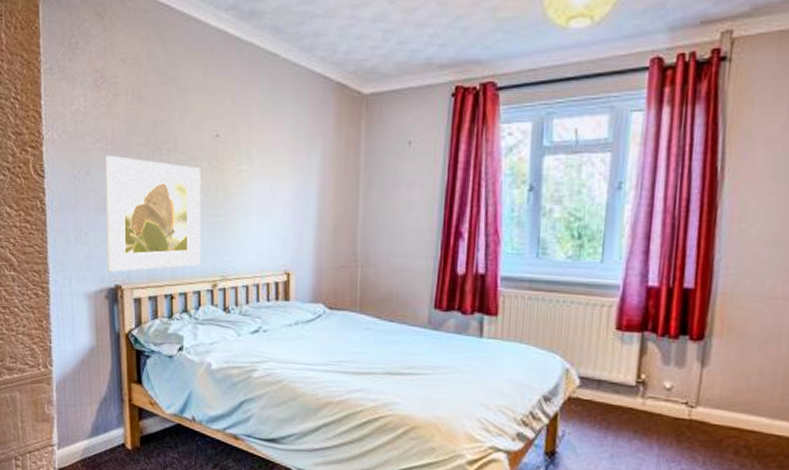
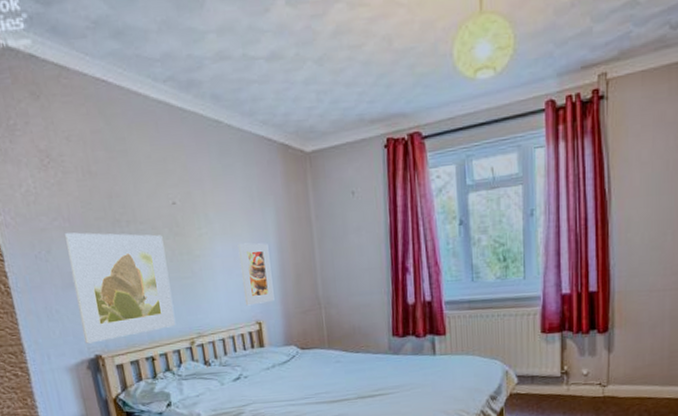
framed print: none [275,185,309,254] -> present [237,243,275,306]

